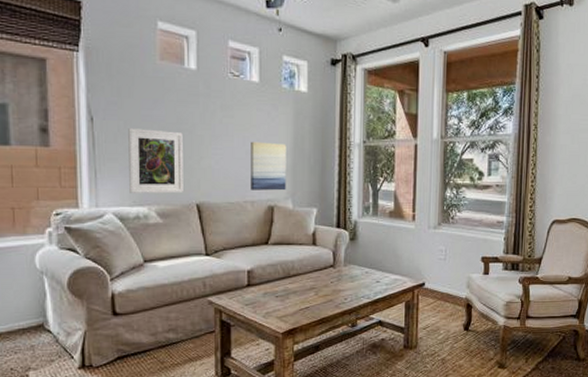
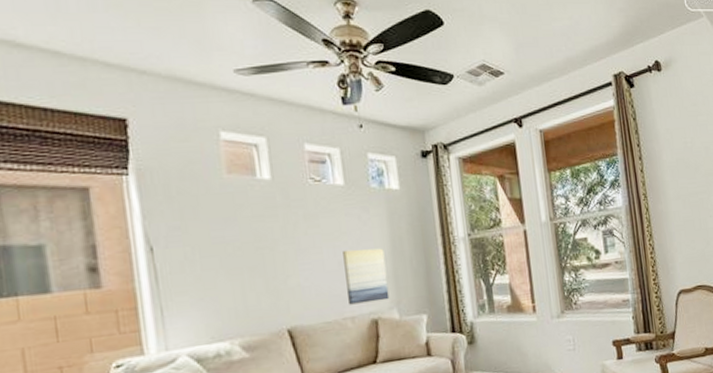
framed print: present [128,128,183,194] -> none [197,250,271,329]

